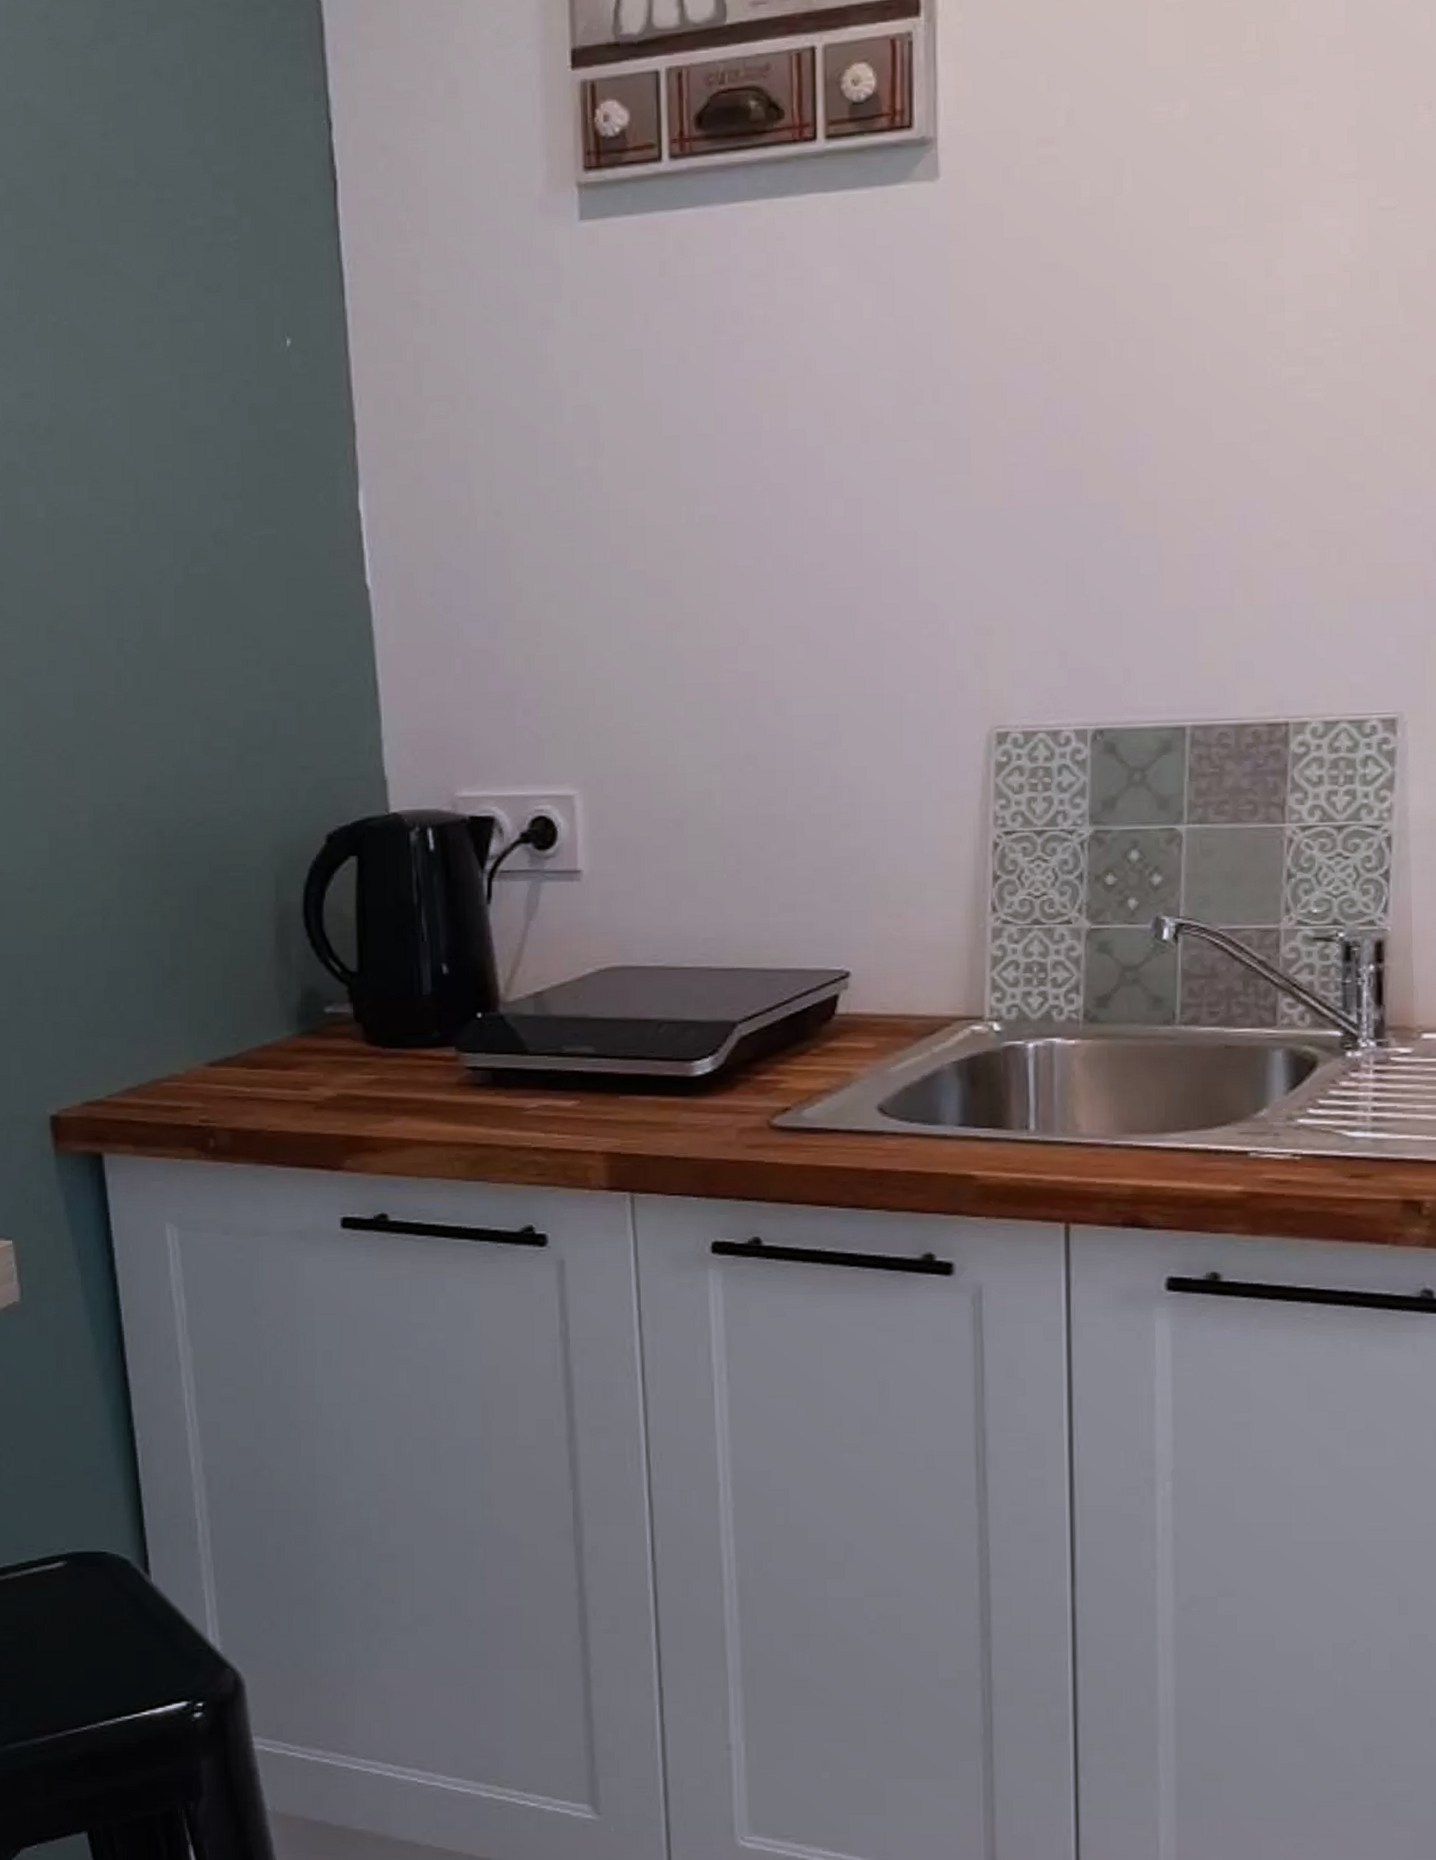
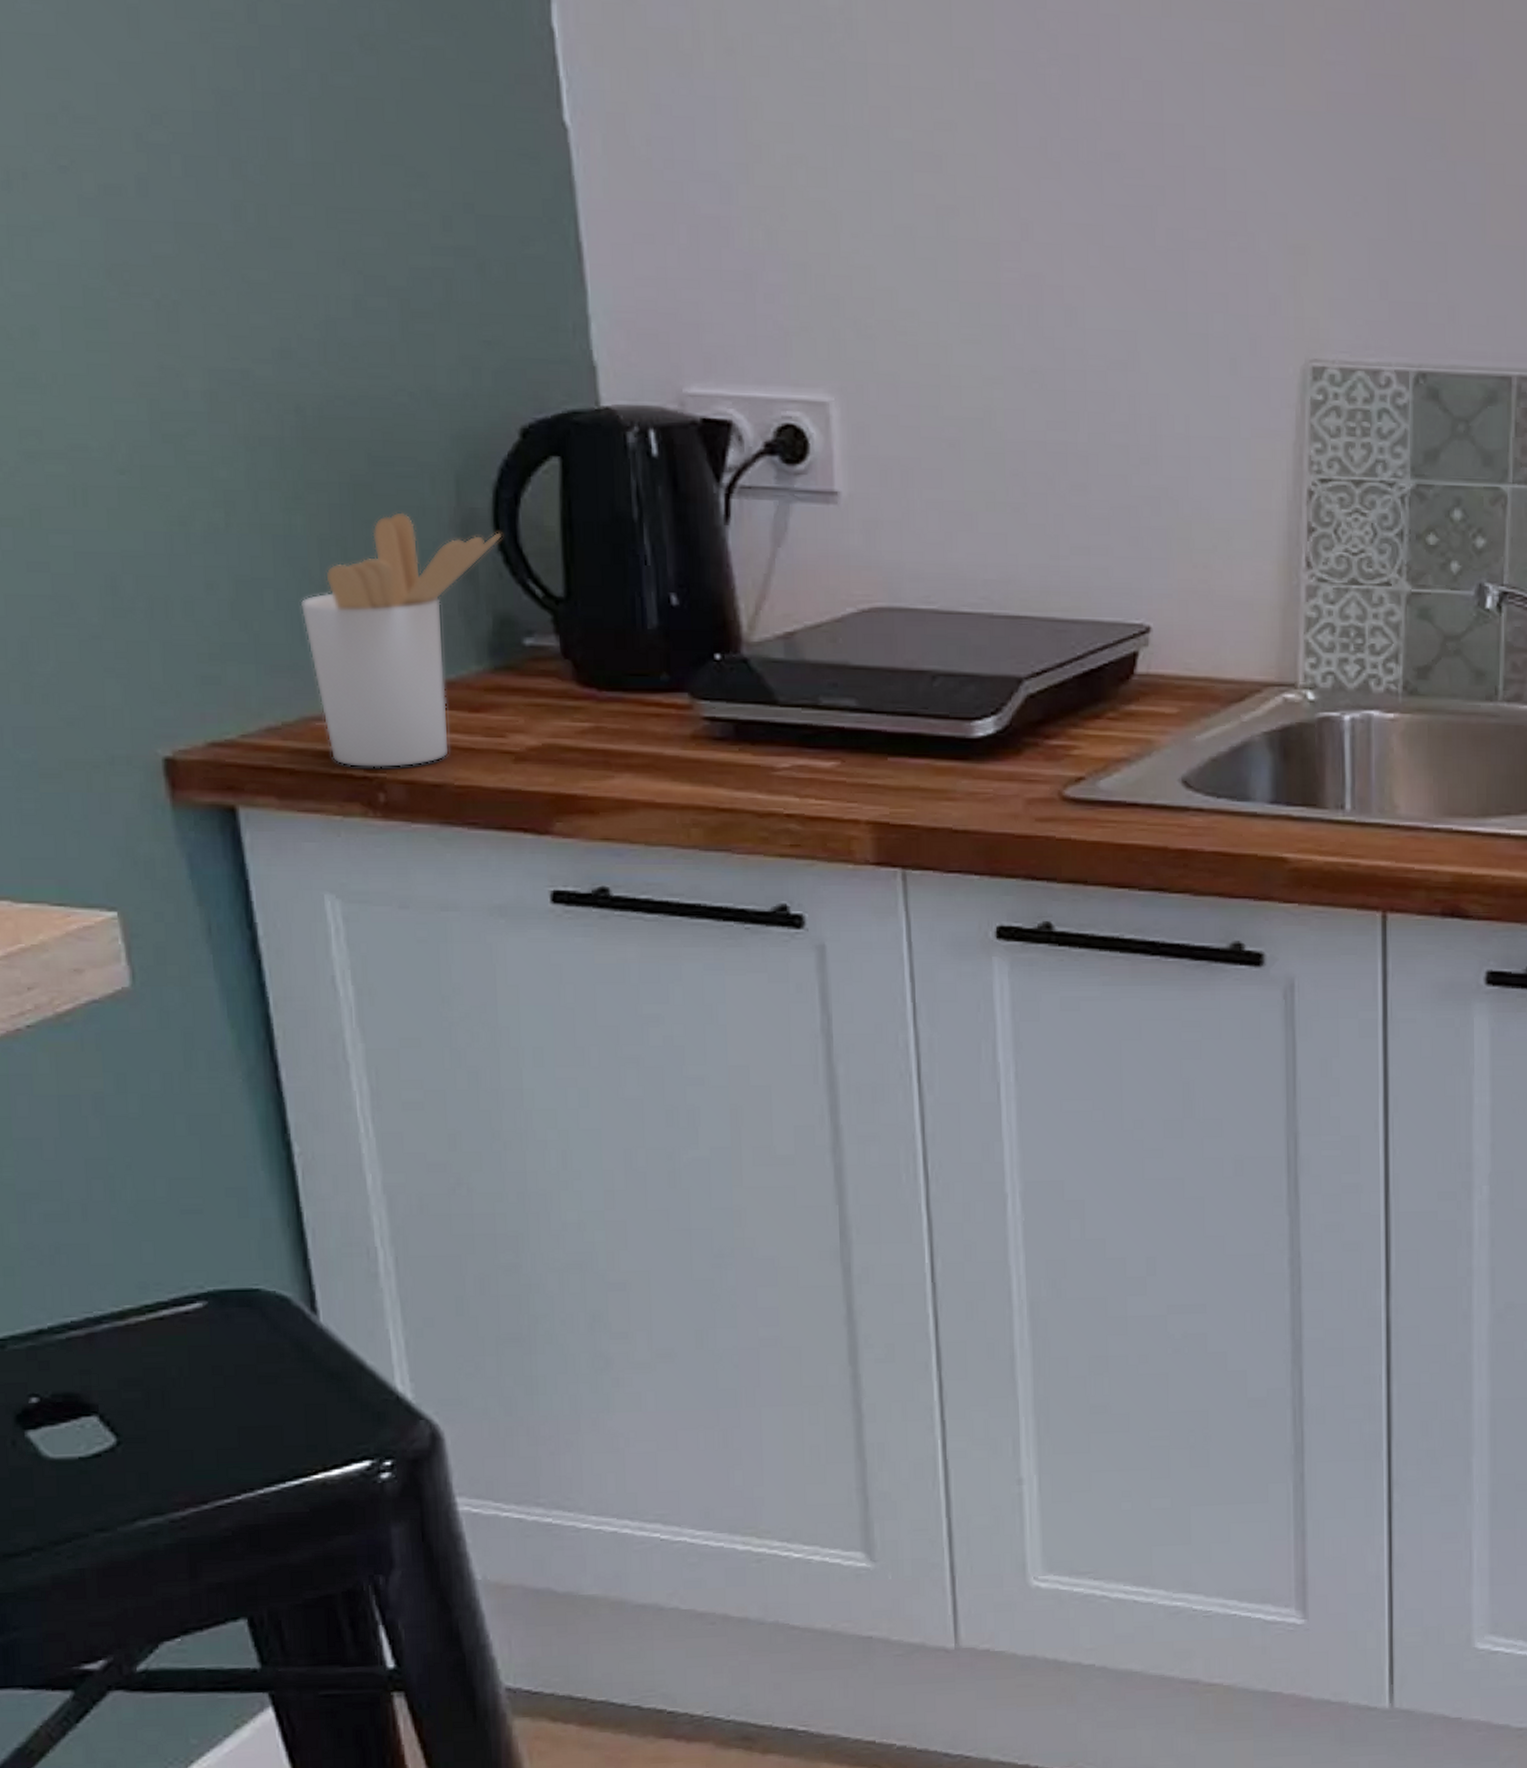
utensil holder: none [155,909,309,1119] -> present [300,512,501,768]

